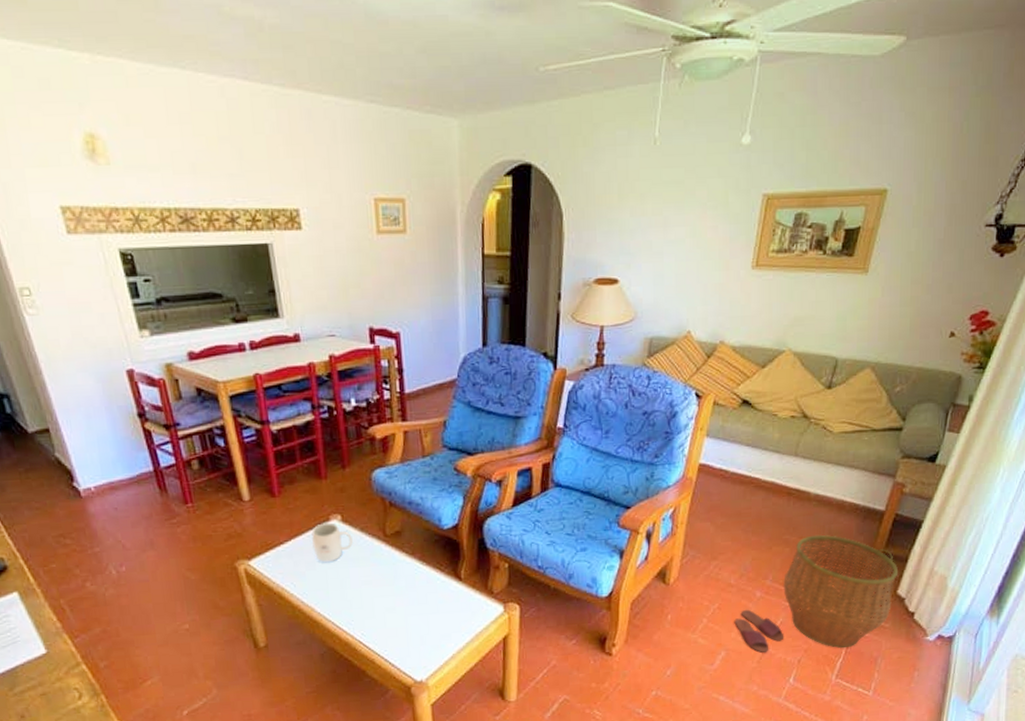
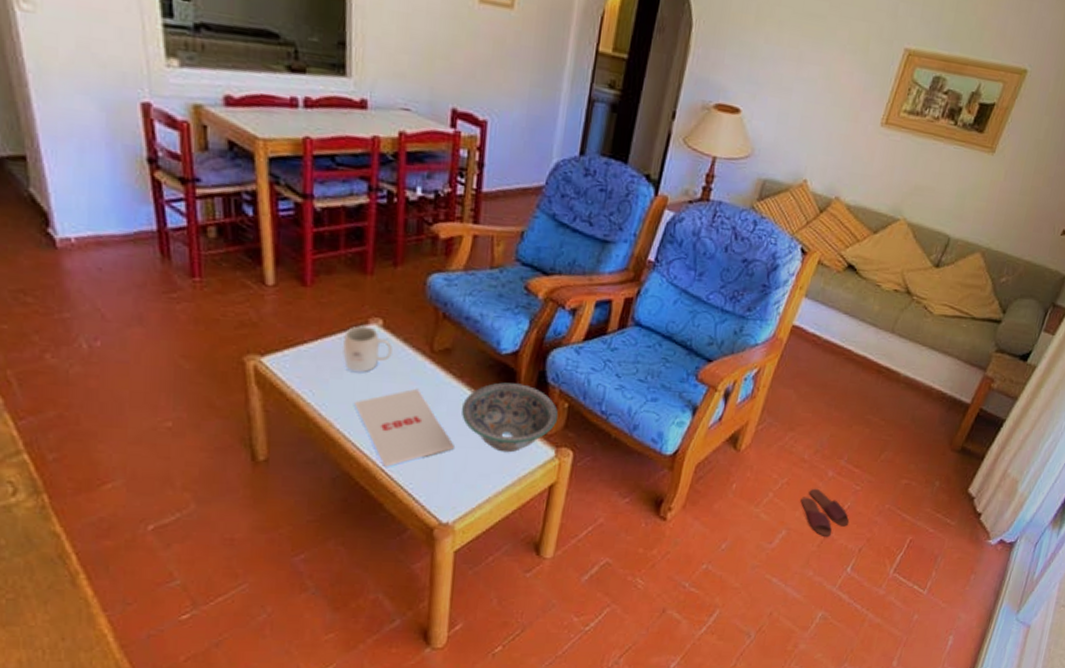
magazine: none [329,569,417,640] -> present [354,388,454,468]
decorative bowl: none [417,552,501,614] -> present [461,382,559,453]
basket: present [782,534,899,649] -> none [856,418,974,542]

